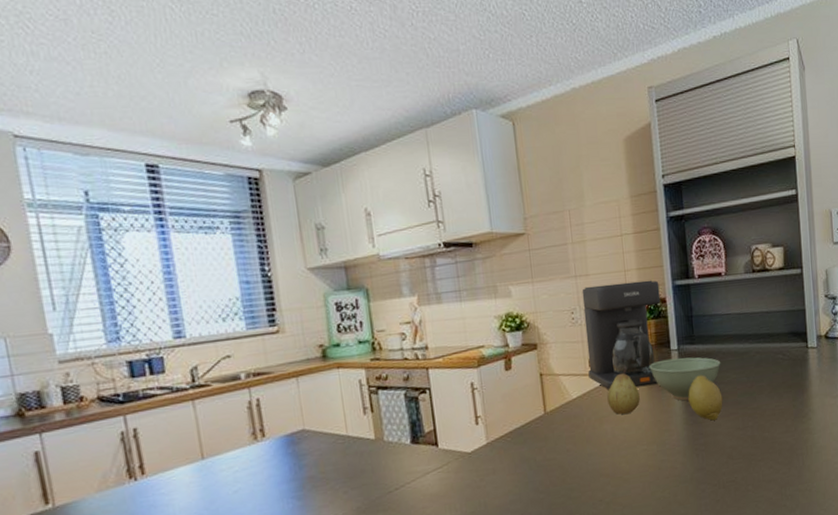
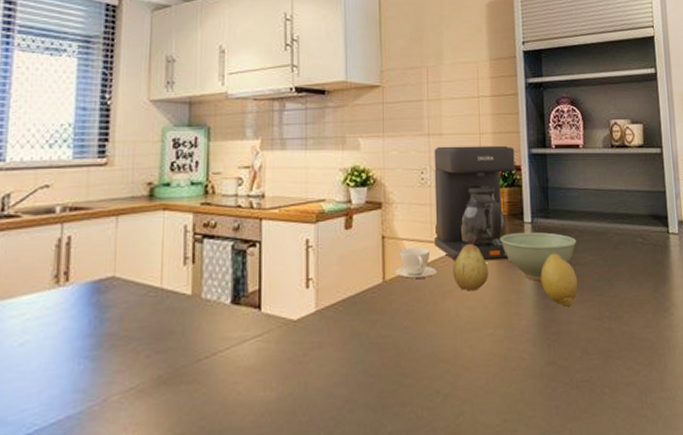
teacup: none [554,380,593,409] -> present [394,247,436,279]

